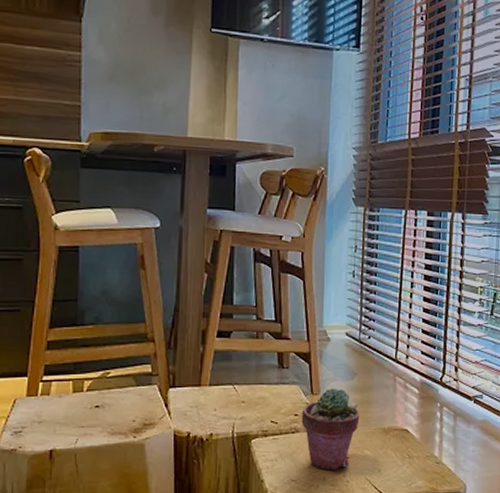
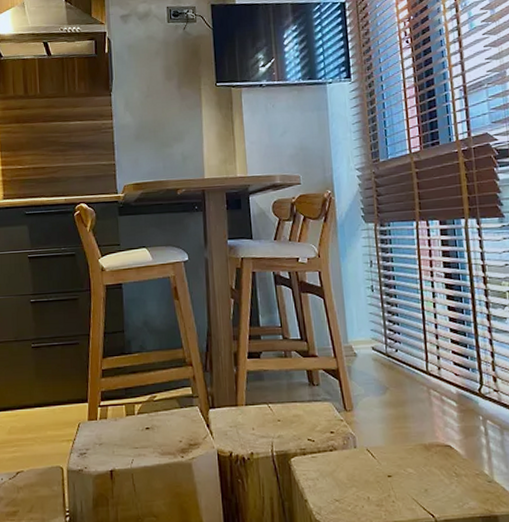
potted succulent: present [301,388,360,470] -> none [337,404,398,490]

